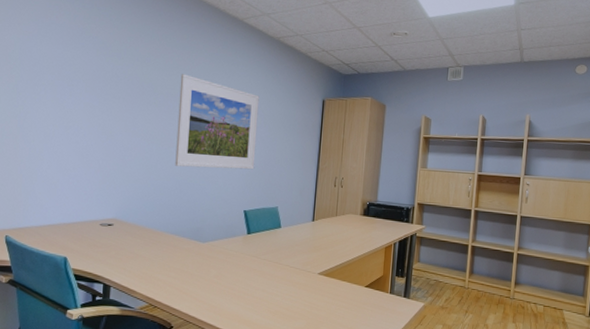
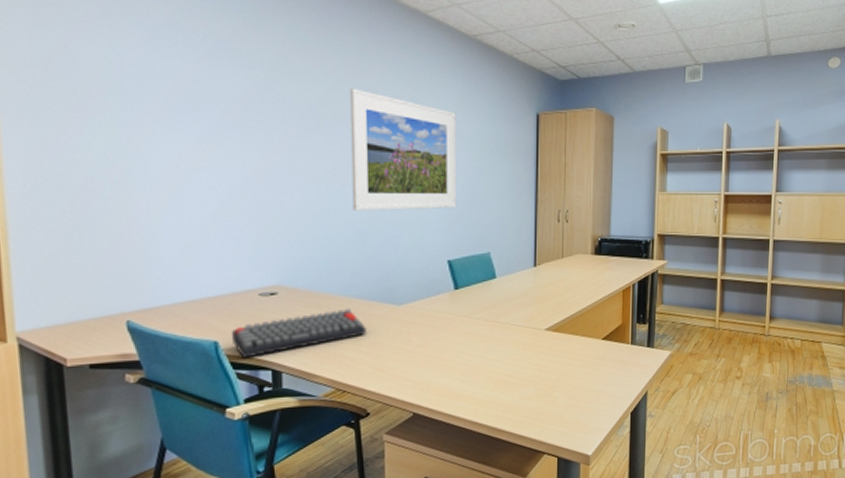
keyboard: none [77,241,176,273] -> present [232,308,366,358]

